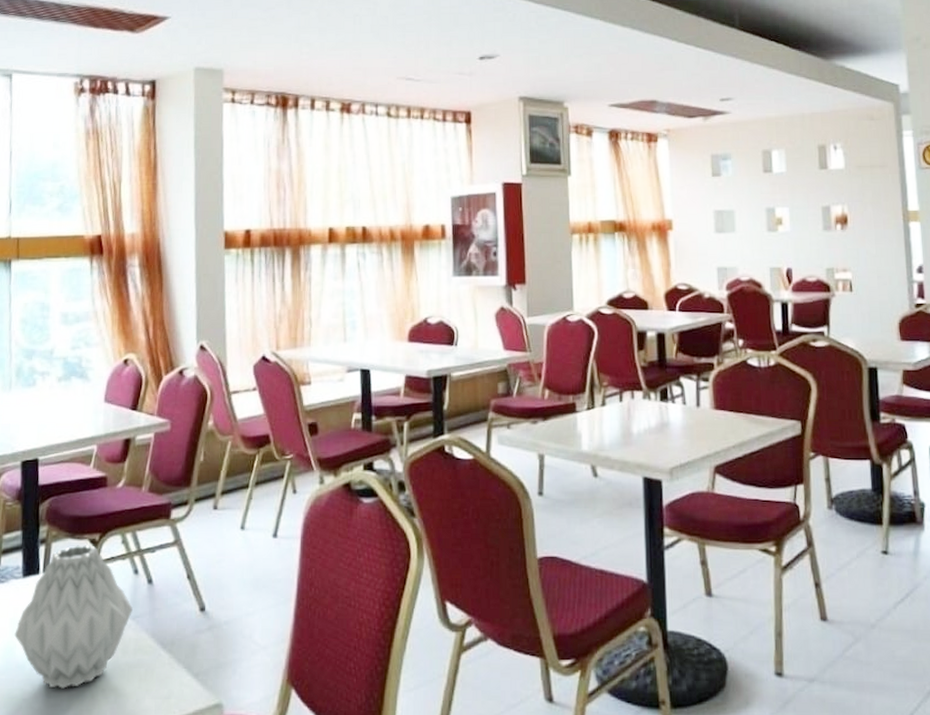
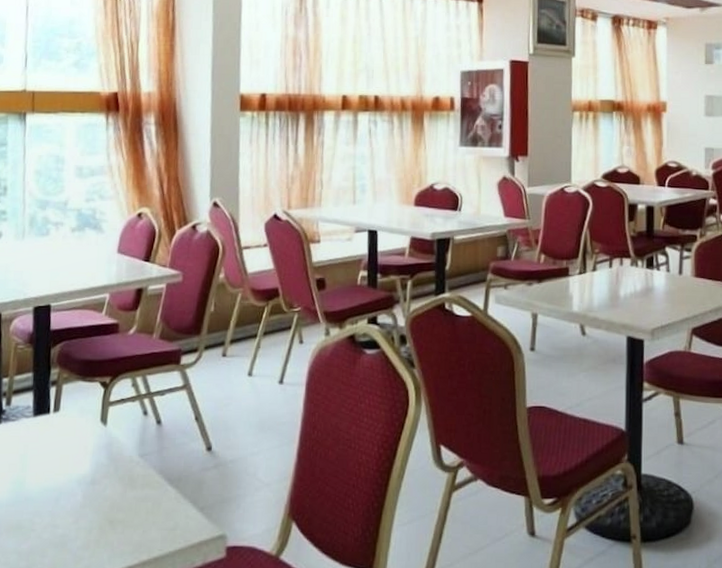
vase: present [14,545,133,689] -> none [24,387,141,520]

